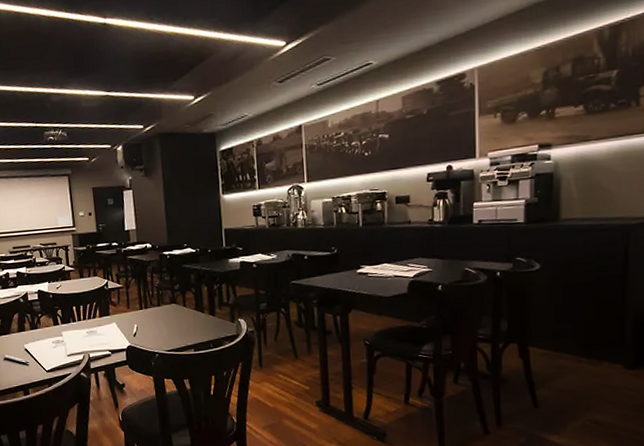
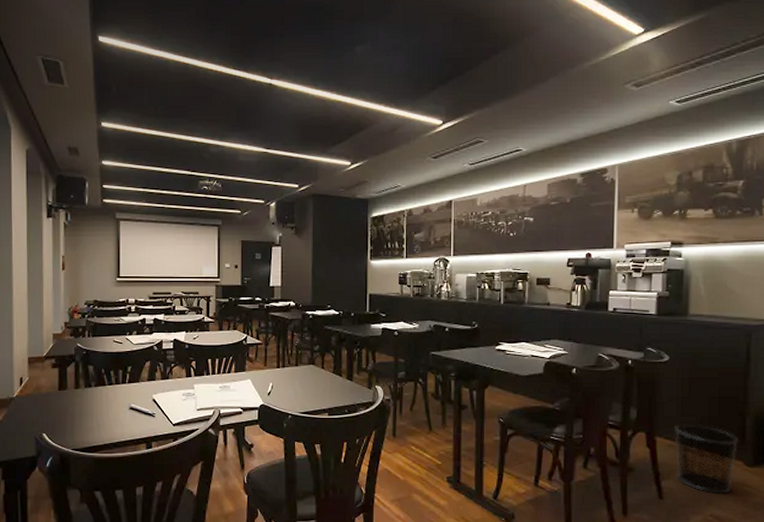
waste bin: none [548,330,618,399] -> present [675,424,739,494]

